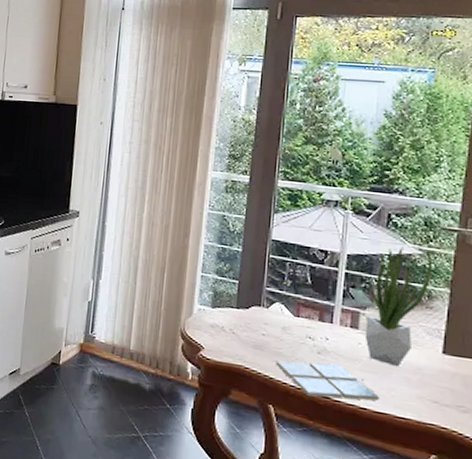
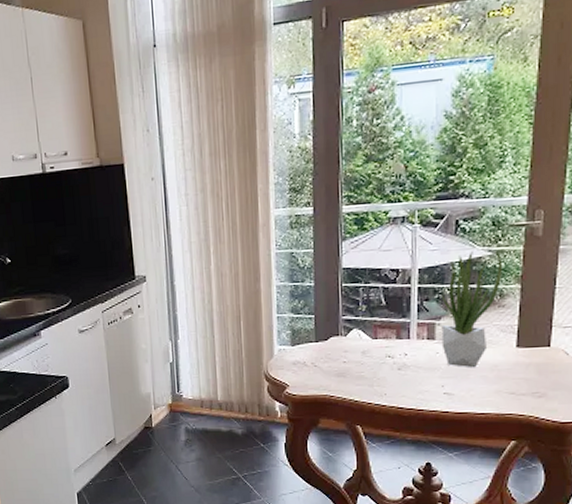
drink coaster: present [275,360,379,401] -> none [359,376,459,410]

